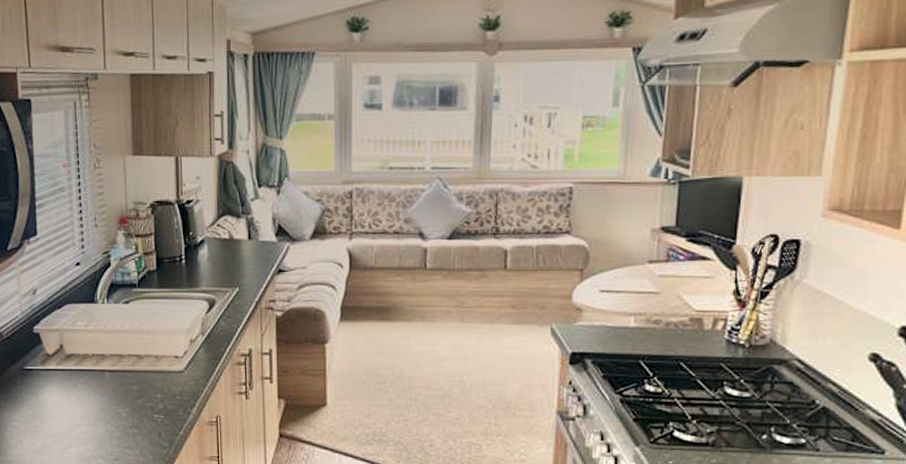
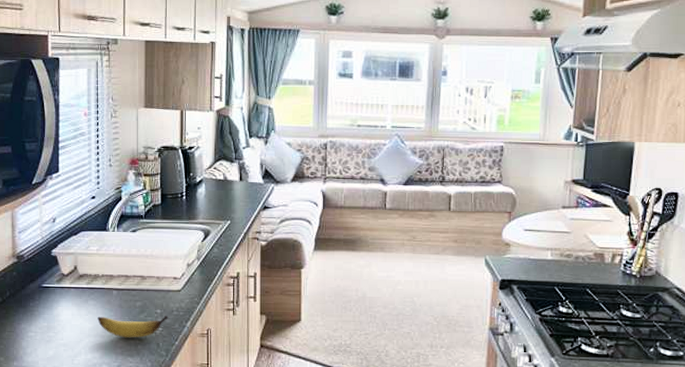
banana: none [89,401,171,427] -> present [97,316,169,338]

